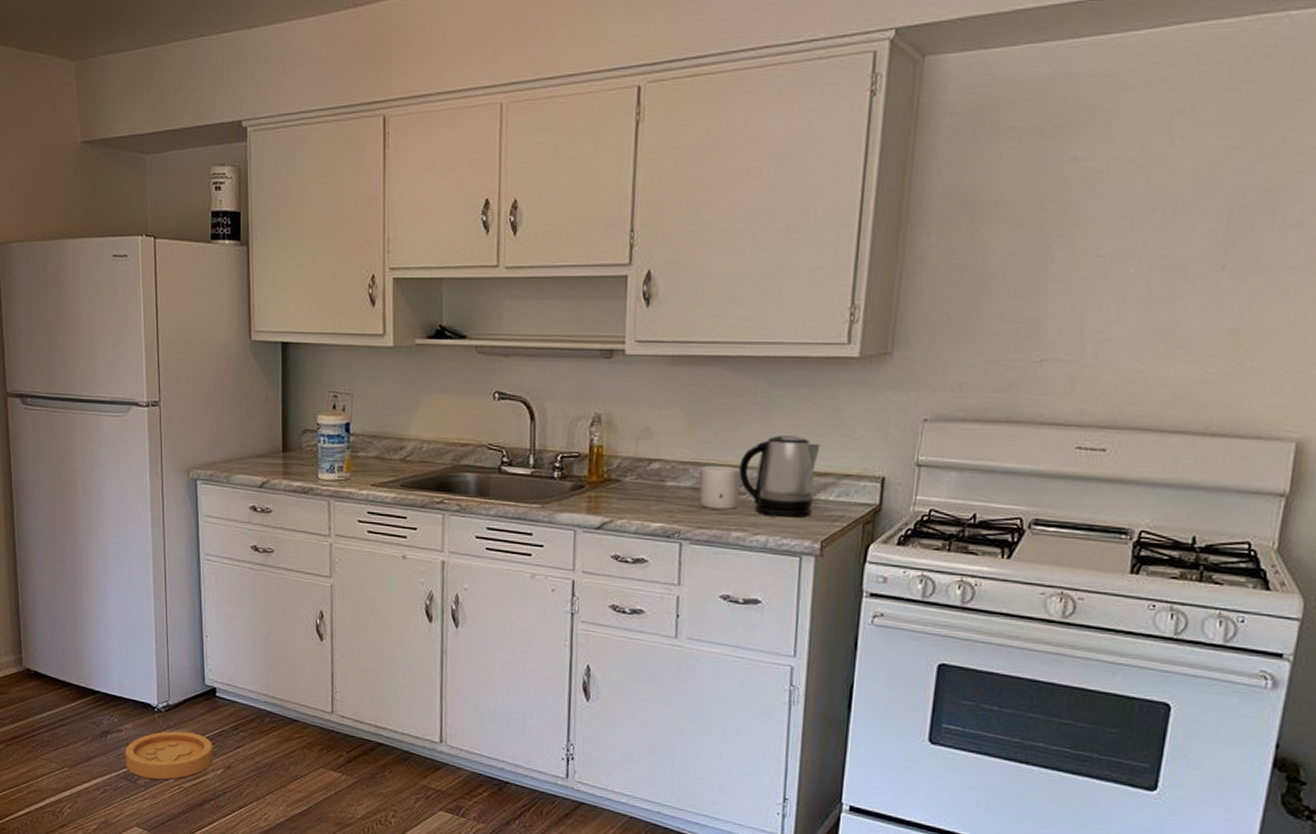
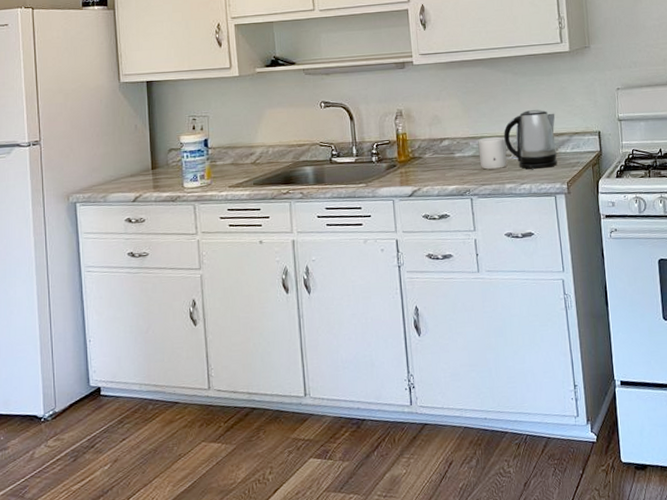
pet bowl: present [125,731,214,780] -> none [12,434,101,491]

